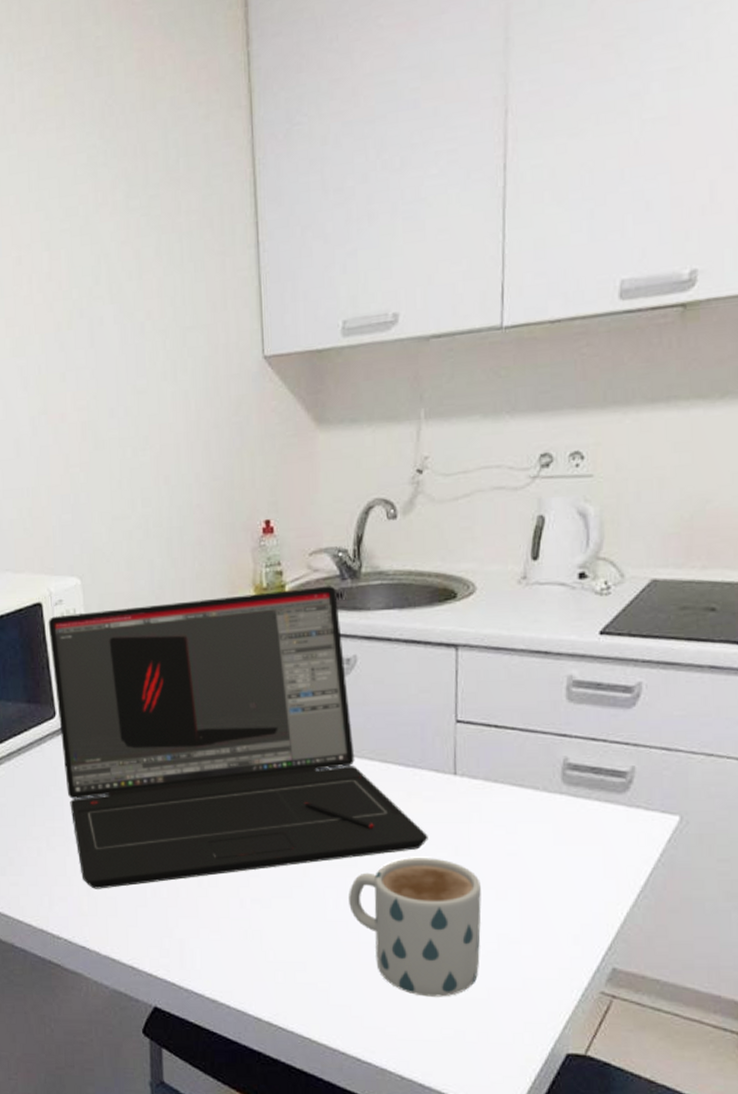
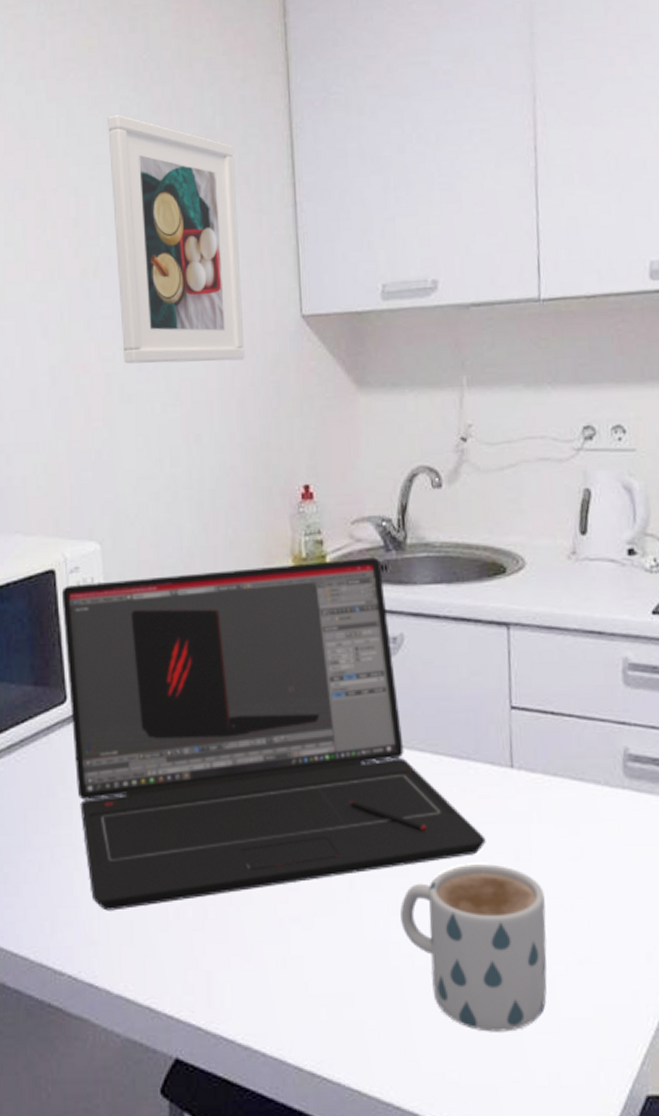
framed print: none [76,164,210,412] -> present [108,114,245,364]

